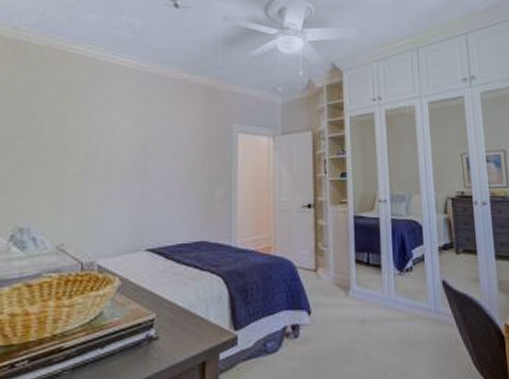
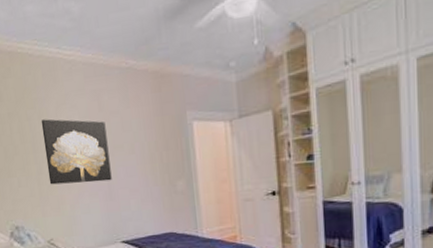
wall art: none [74,117,150,185] -> present [41,119,112,185]

